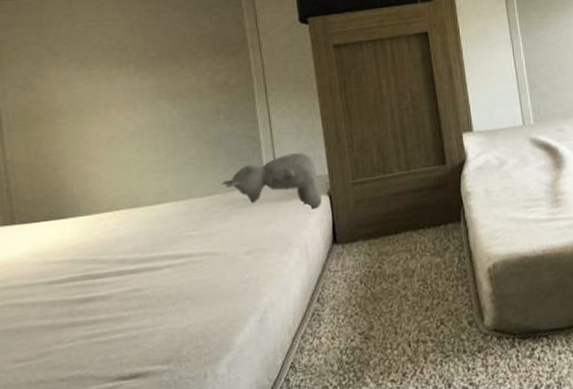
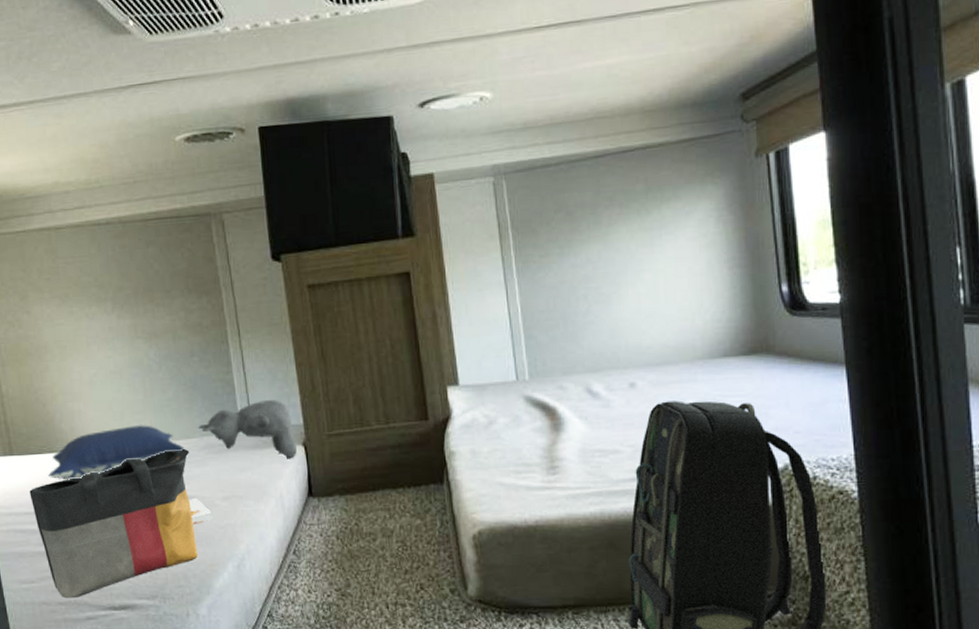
tote bag: none [31,206,218,374] -> present [29,449,198,599]
pillow: none [55,183,207,247] -> present [48,424,185,480]
book: none [210,254,236,281] -> present [189,498,214,524]

